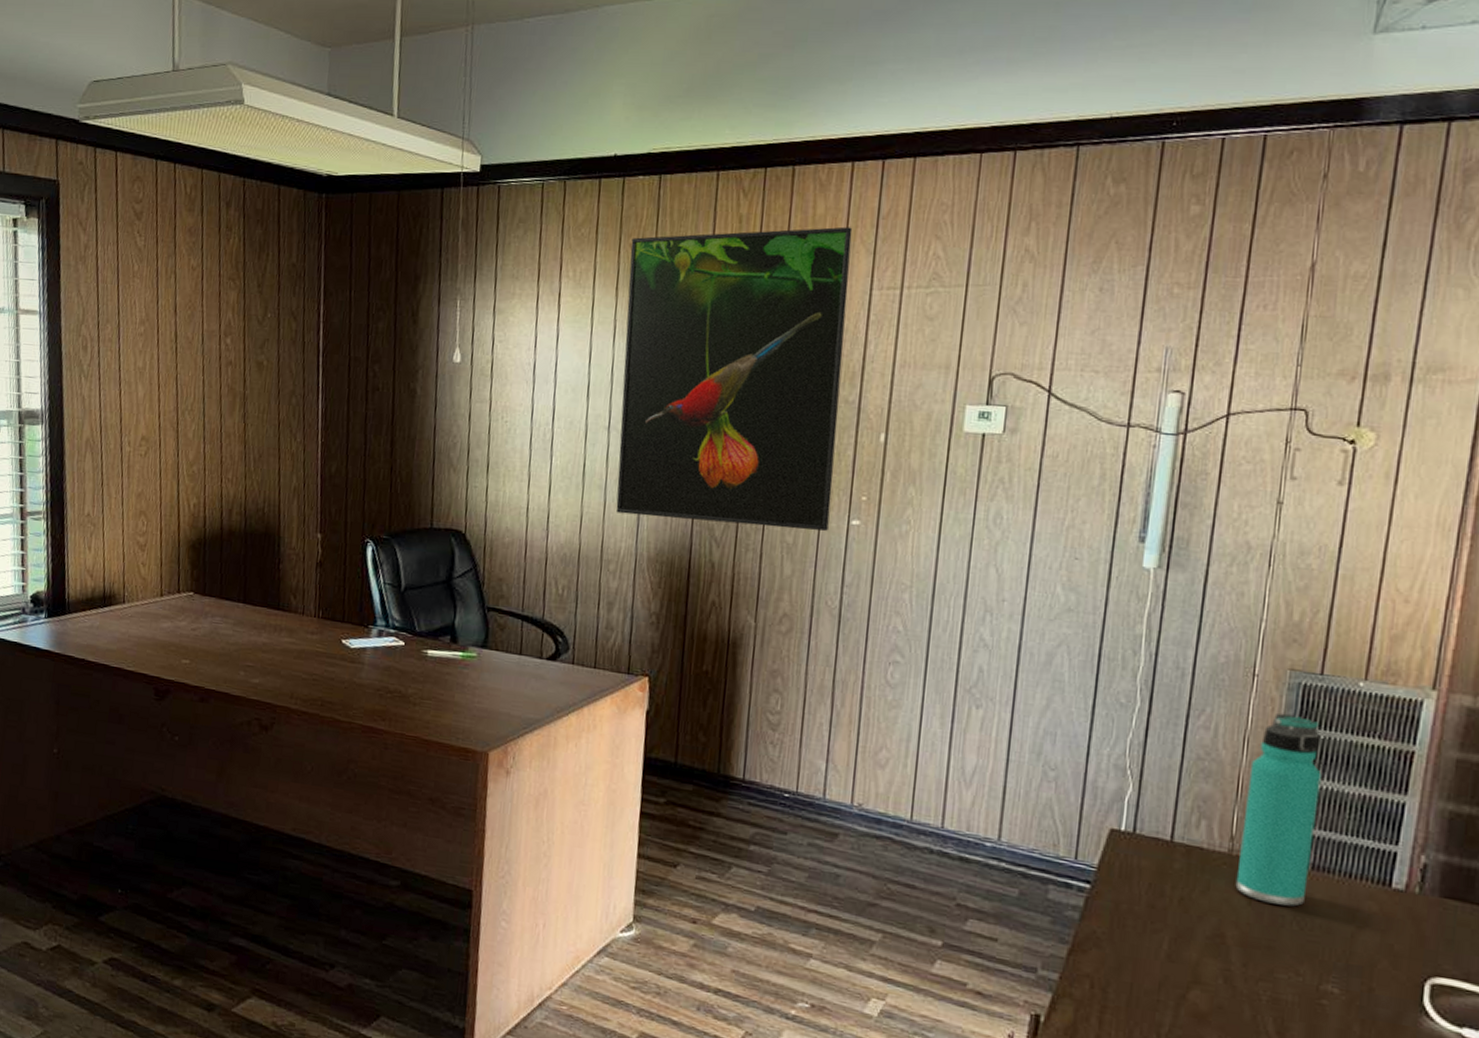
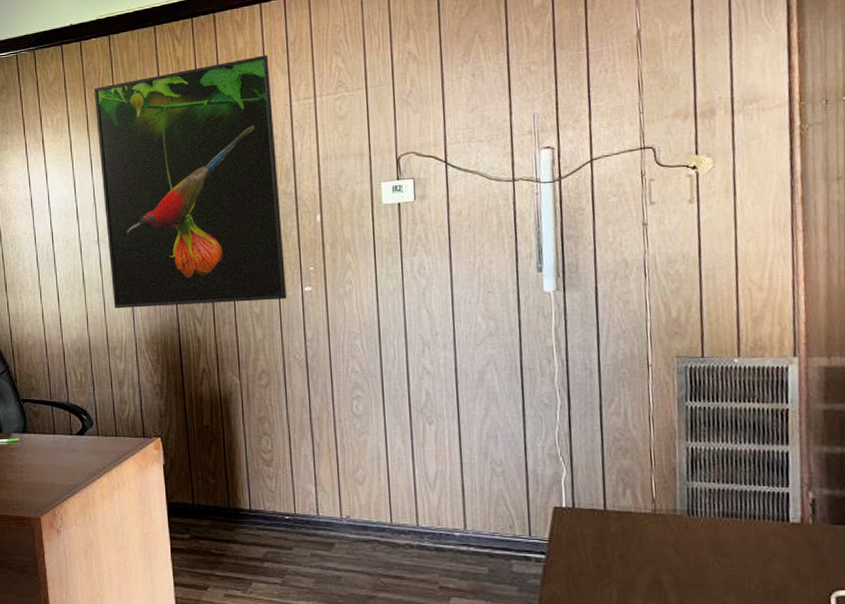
thermos bottle: present [1235,713,1322,907] -> none [658,393,721,549]

